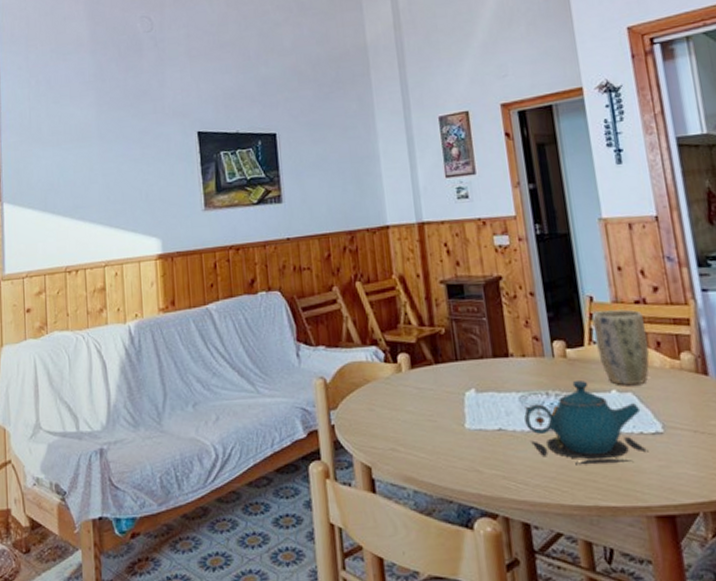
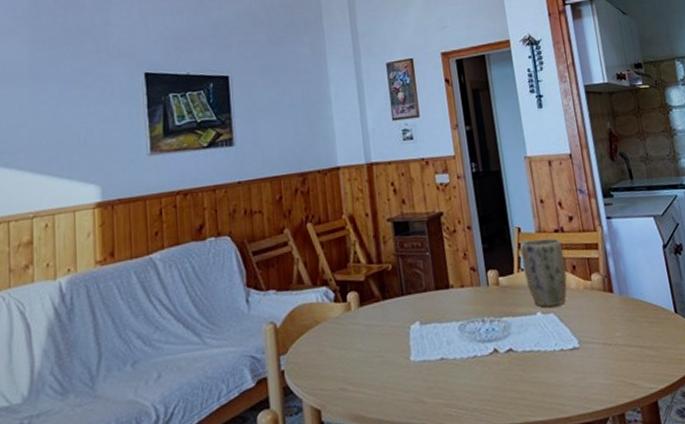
teapot: present [524,381,649,465] -> none [463,305,568,386]

